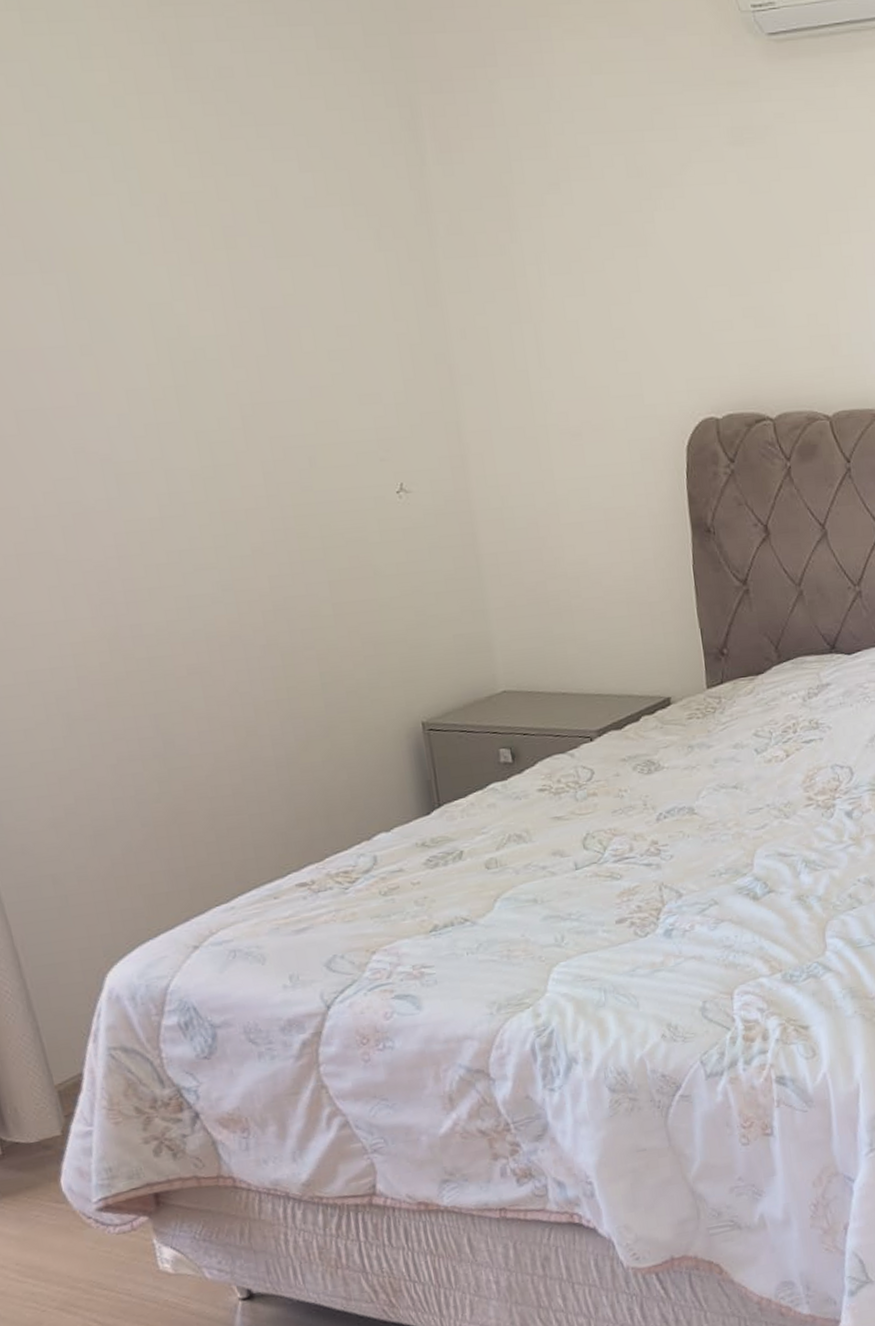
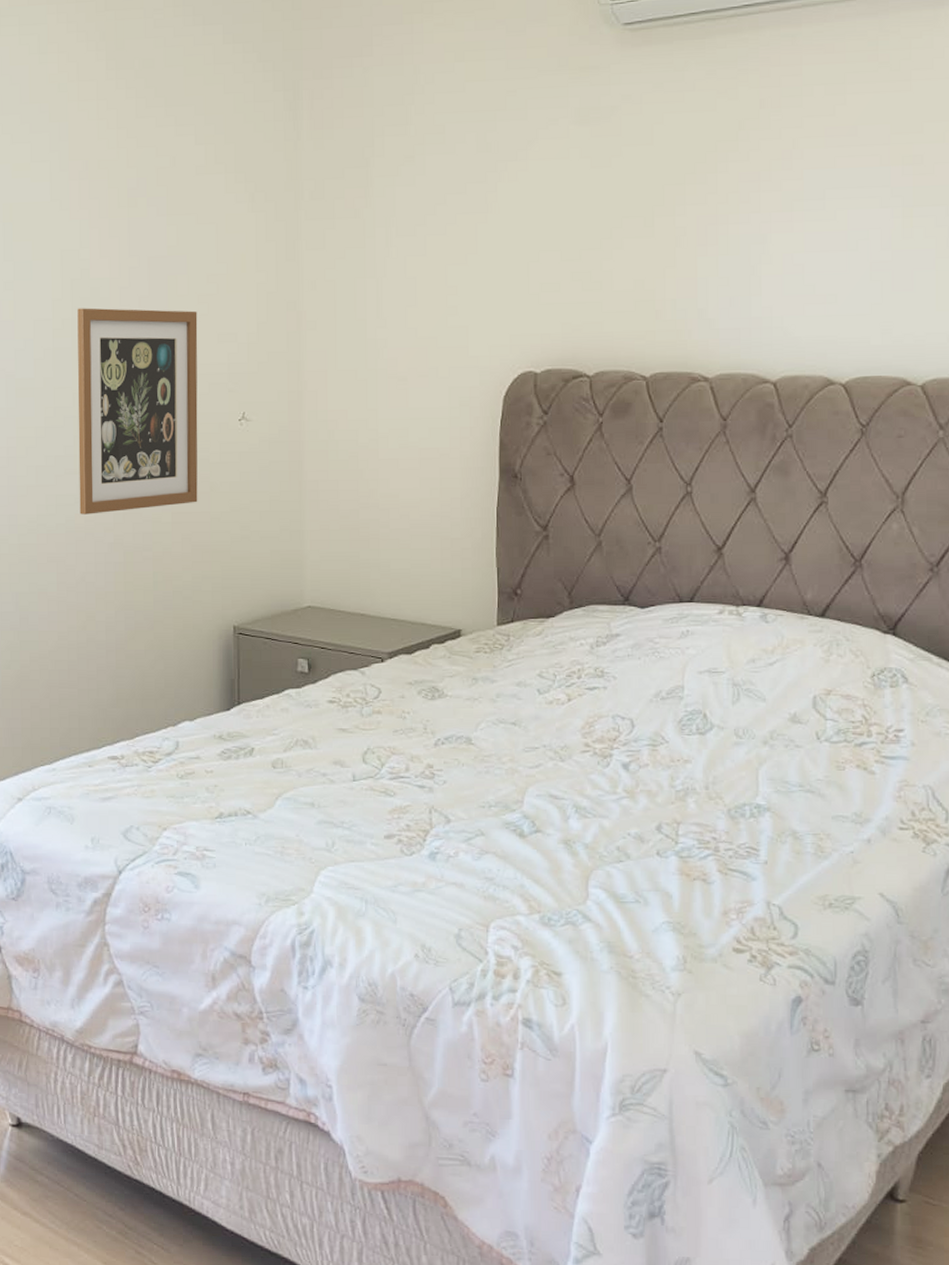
wall art: none [180,369,361,616] -> present [77,308,198,515]

